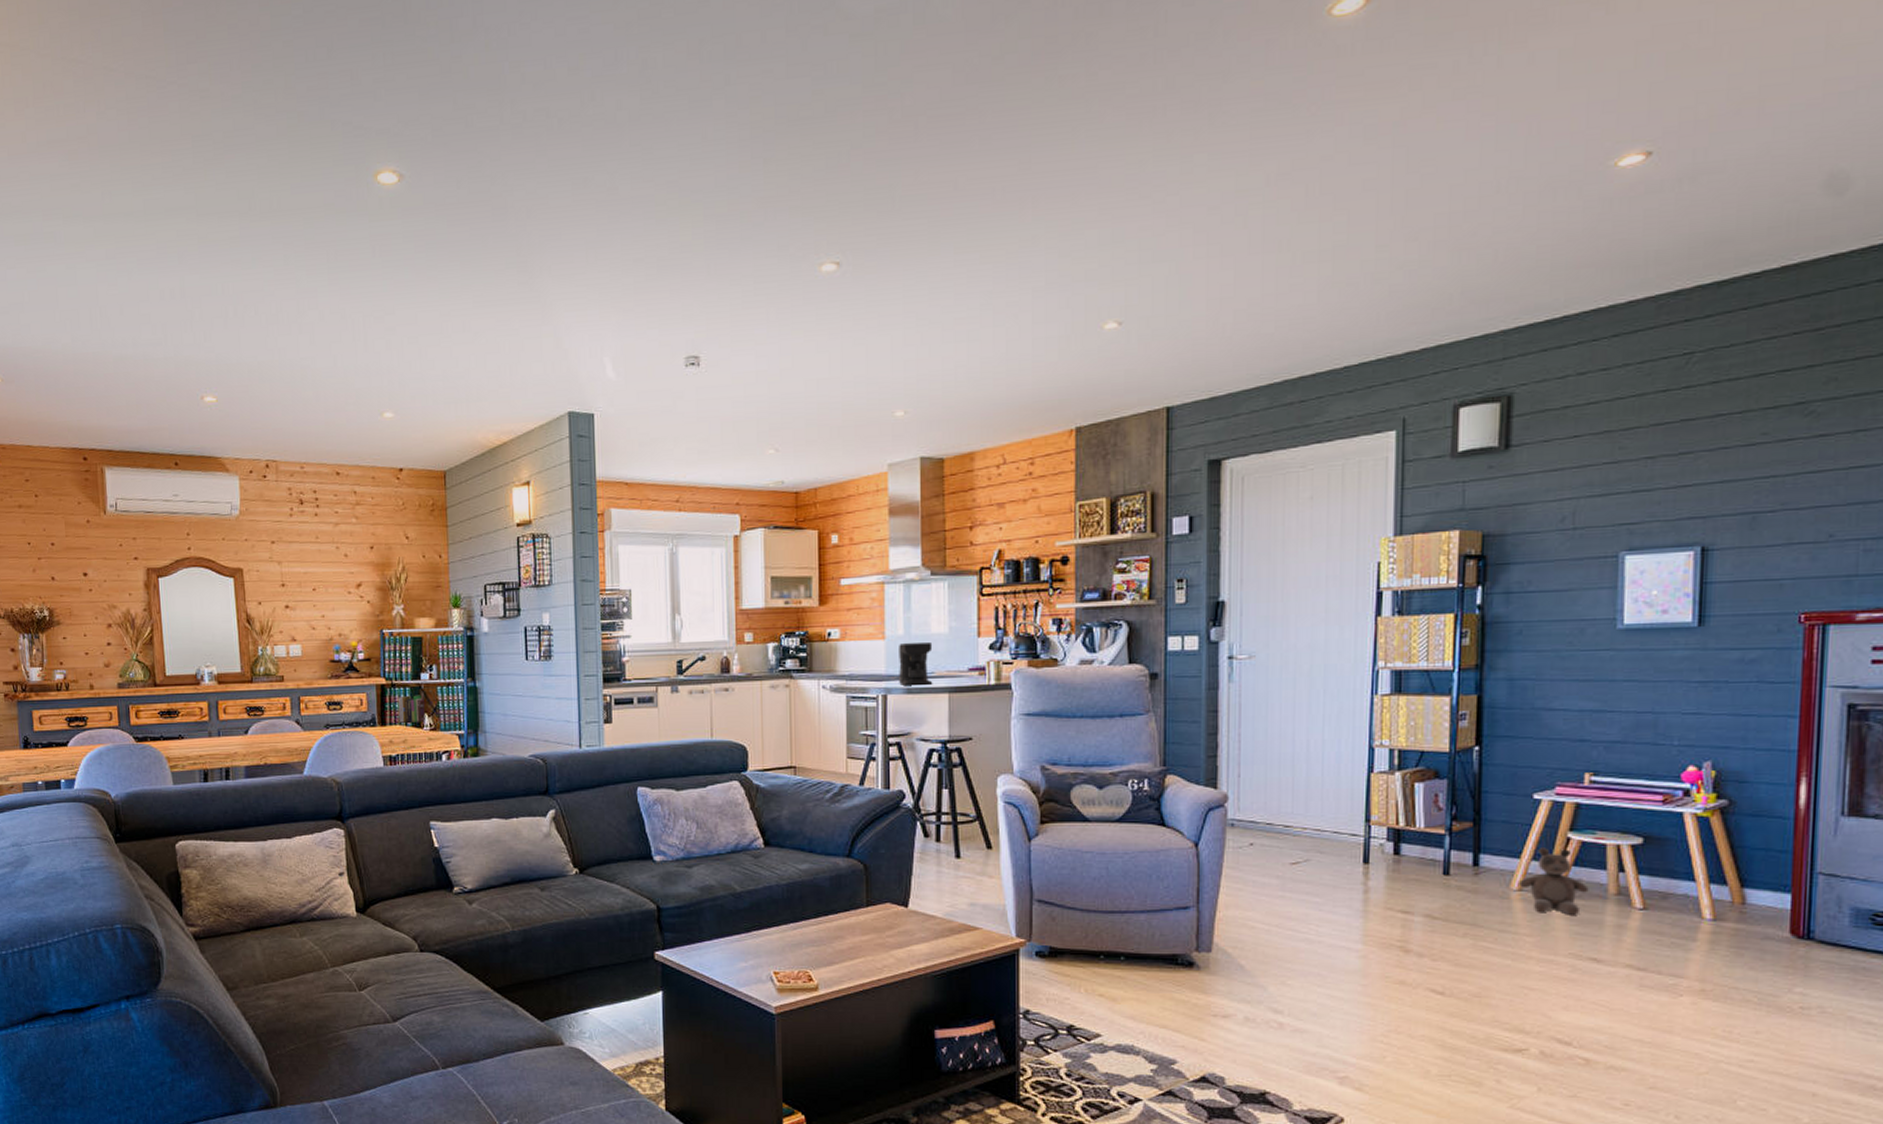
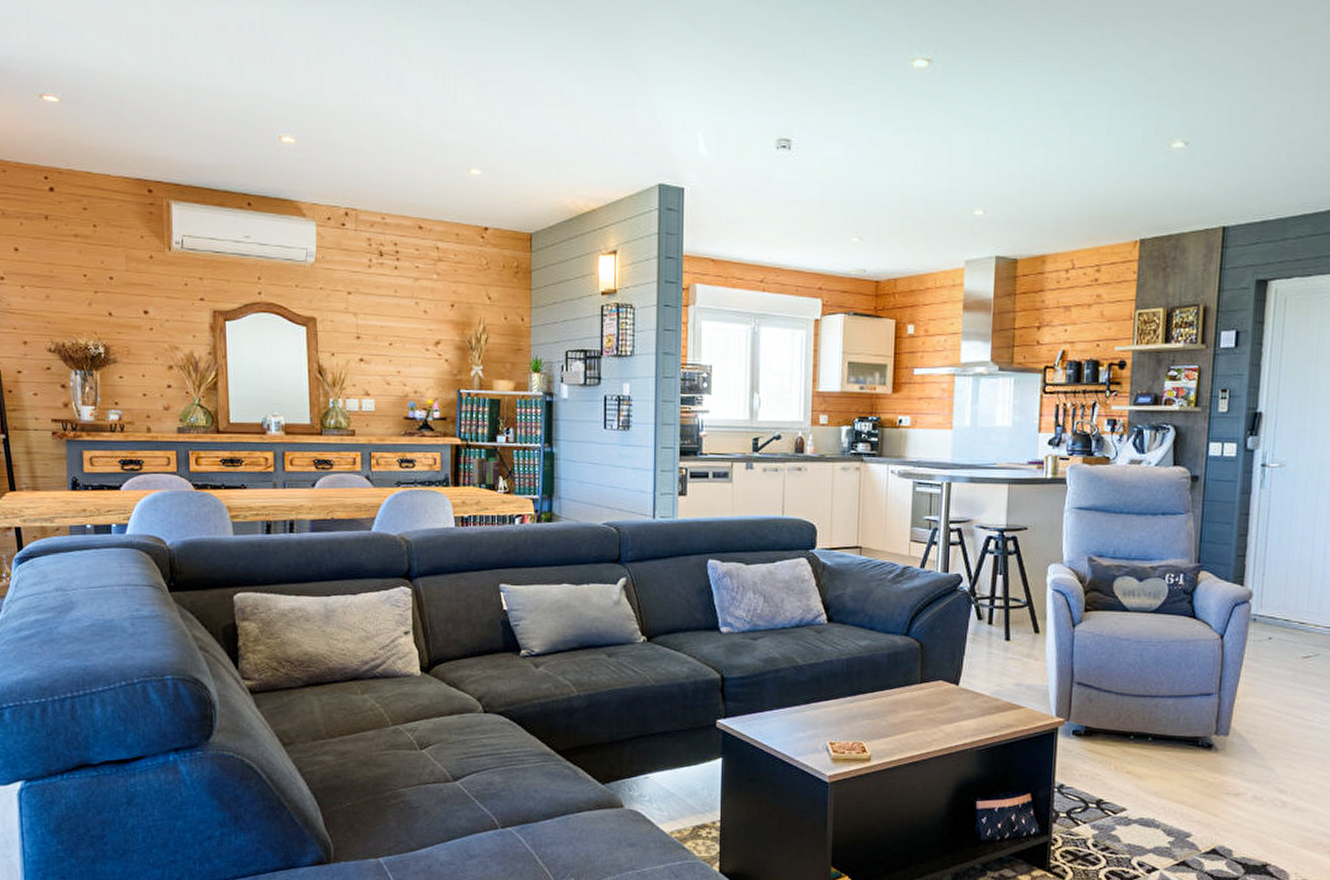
coffee maker: present [899,641,933,687] -> none [963,434,997,476]

